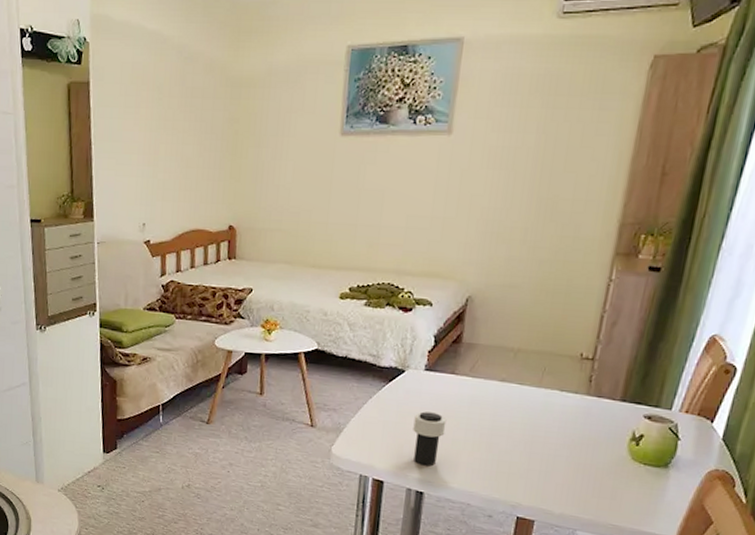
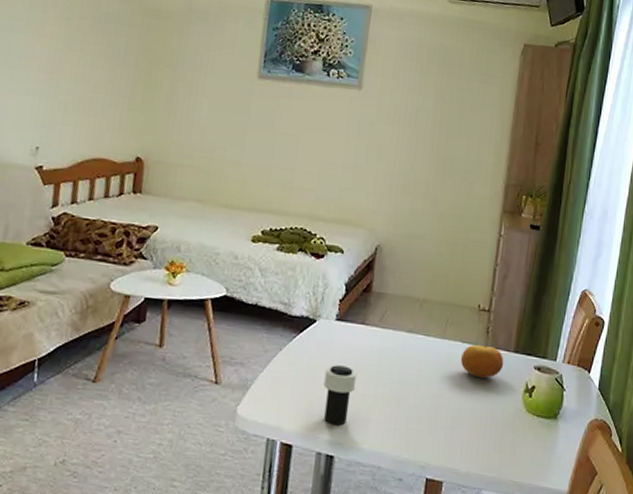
fruit: none [557,393,608,426] -> present [460,344,504,379]

